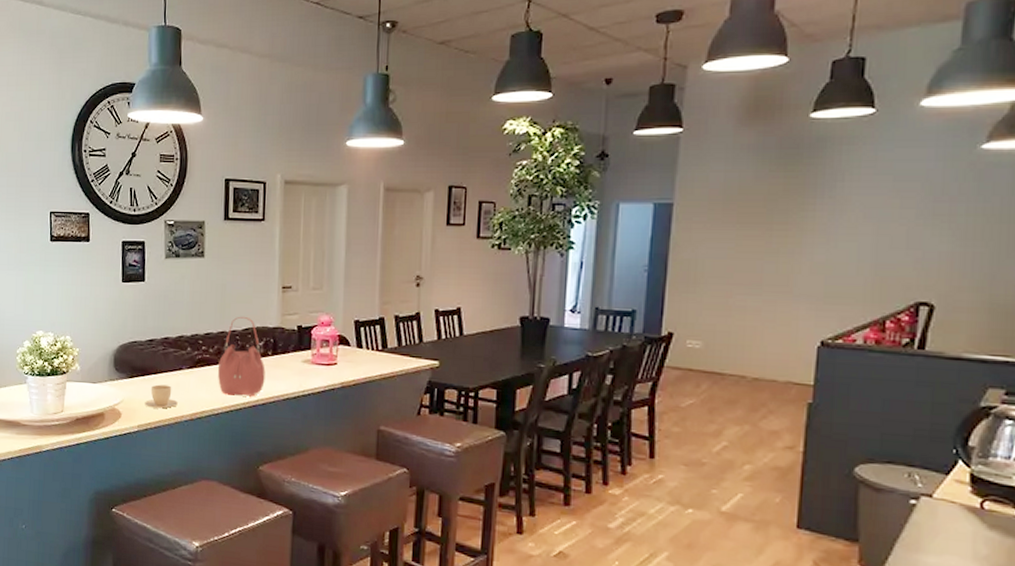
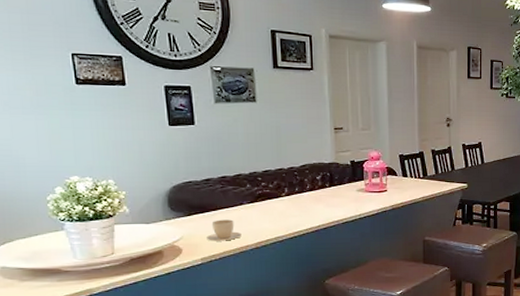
handbag: present [218,316,266,397] -> none [279,154,325,223]

